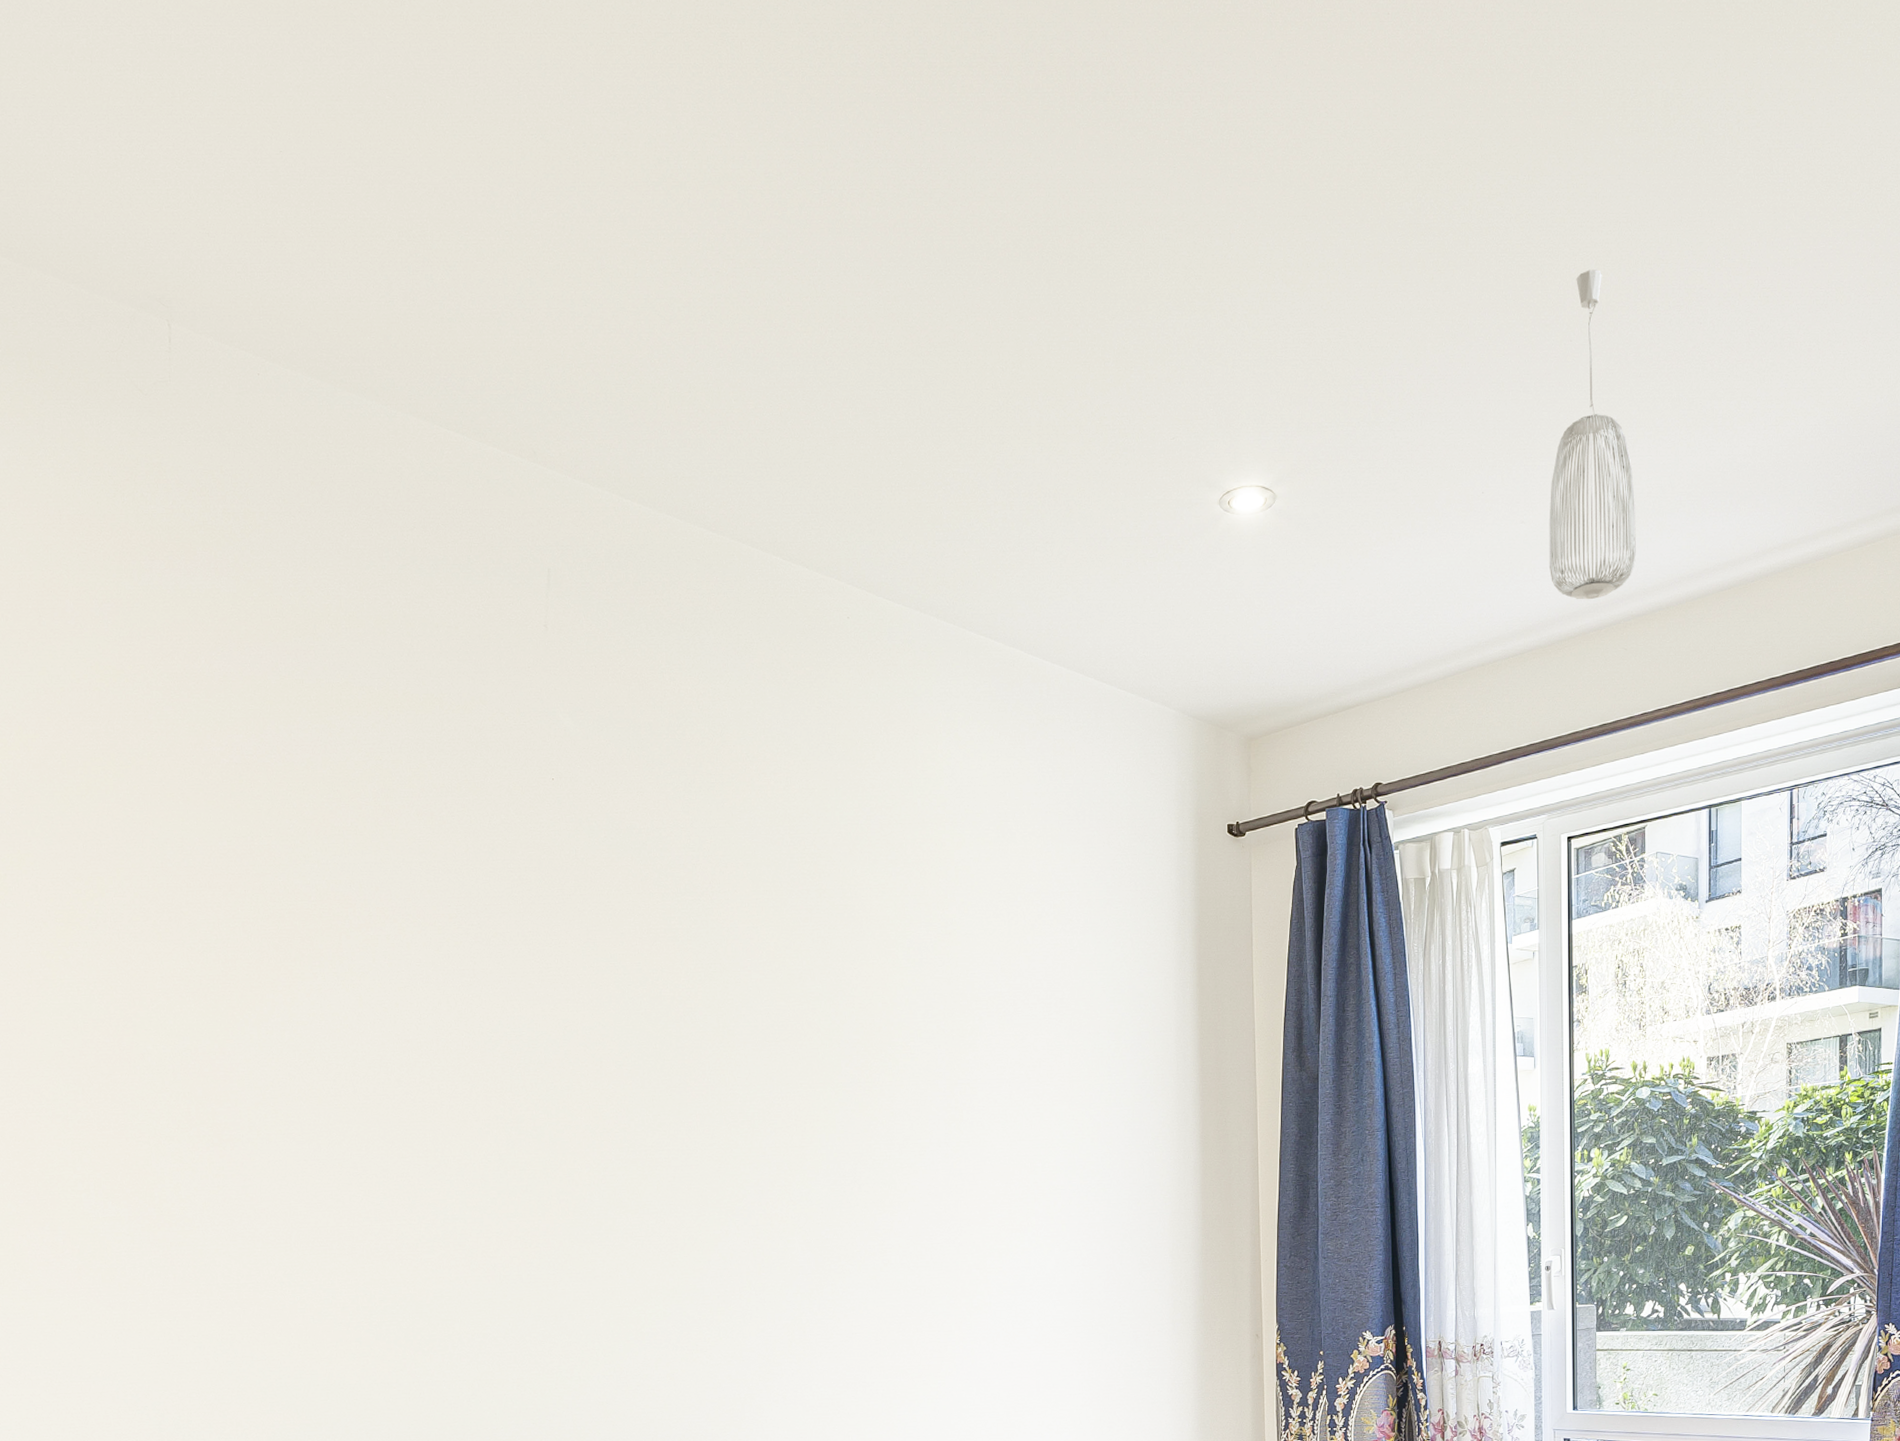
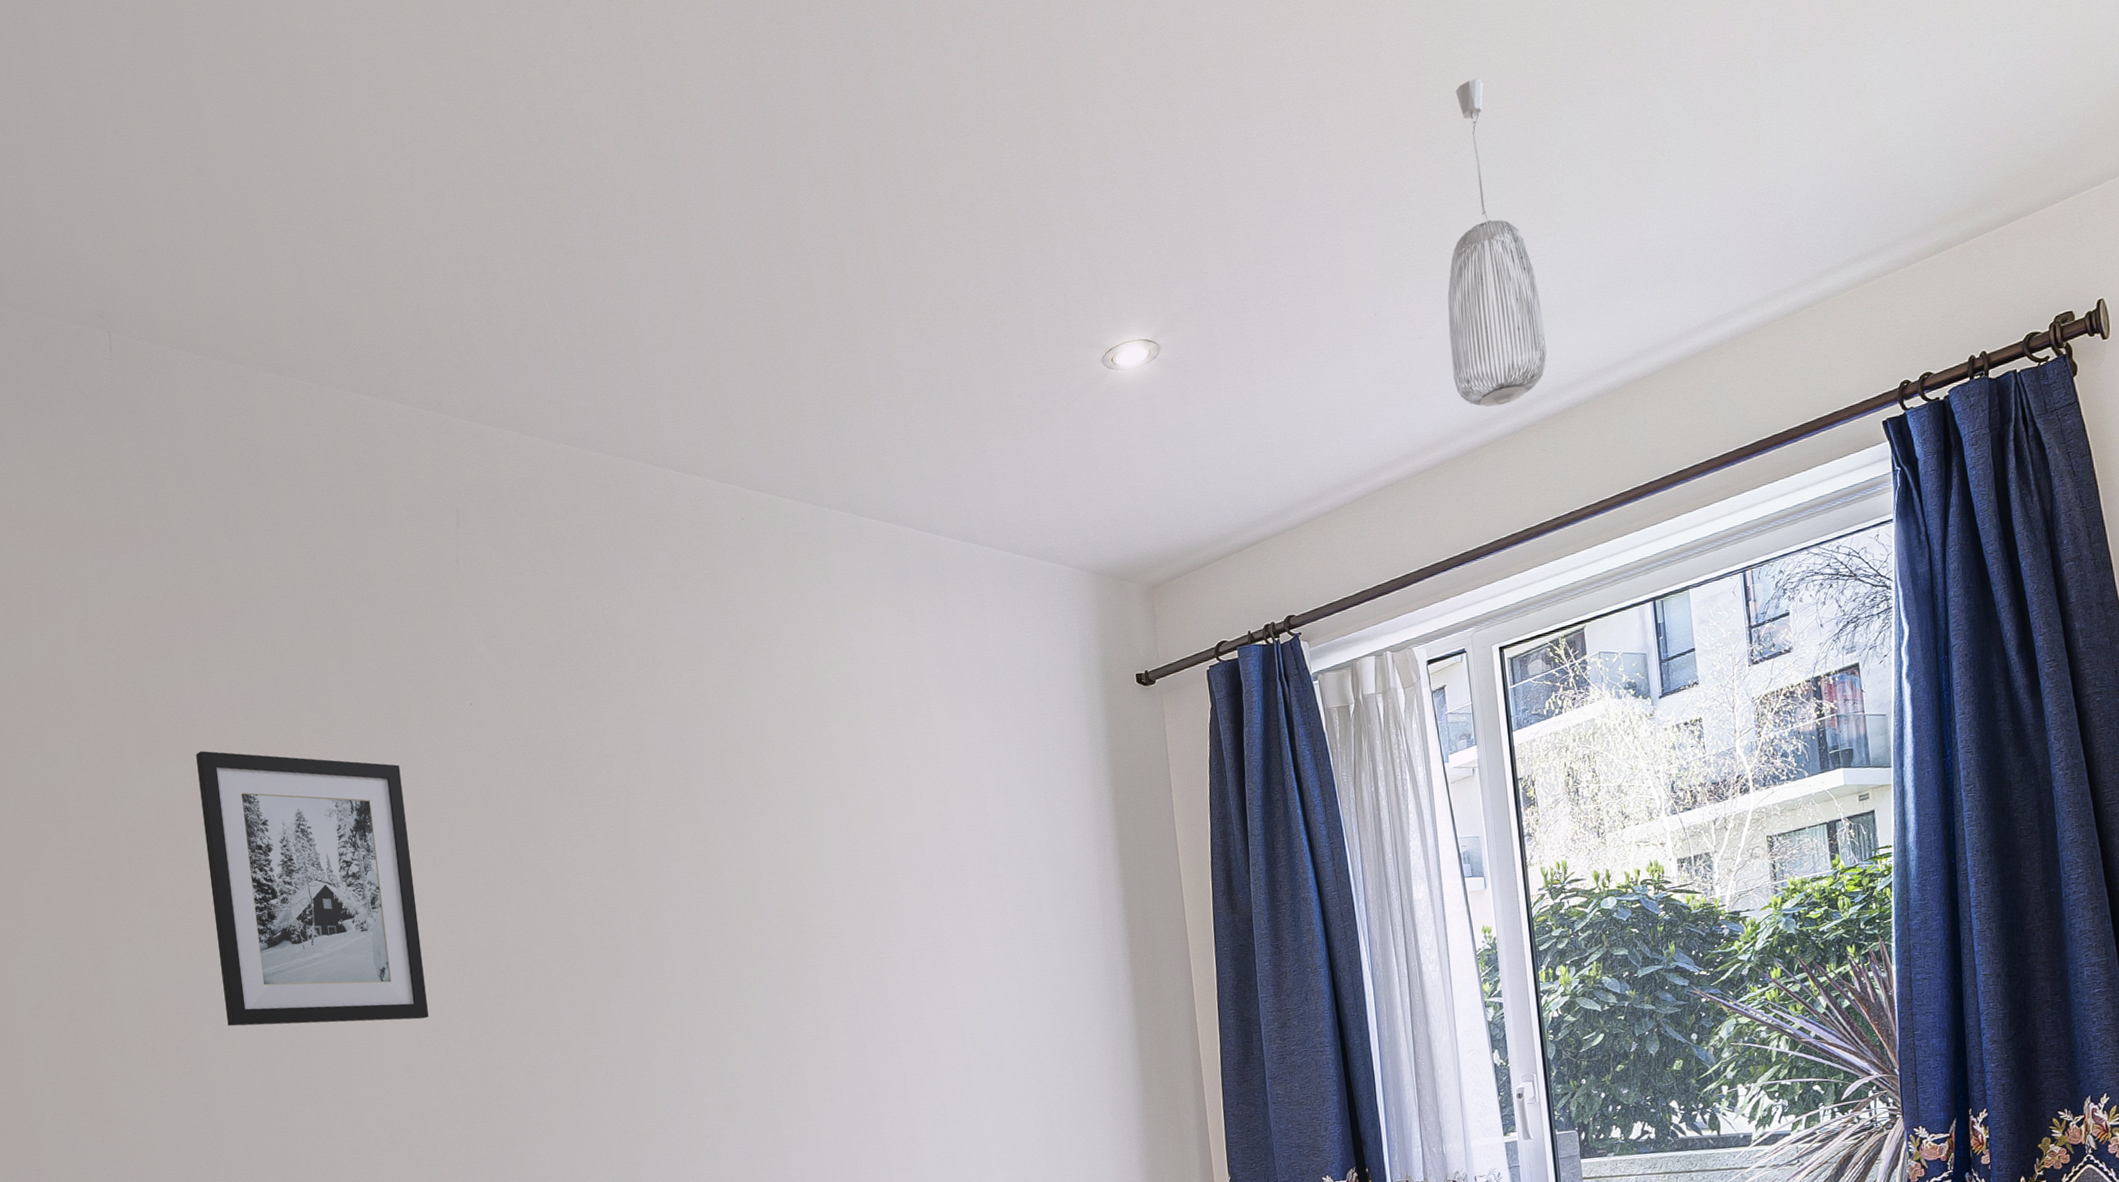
wall art: none [248,797,490,1105] -> present [196,751,429,1027]

